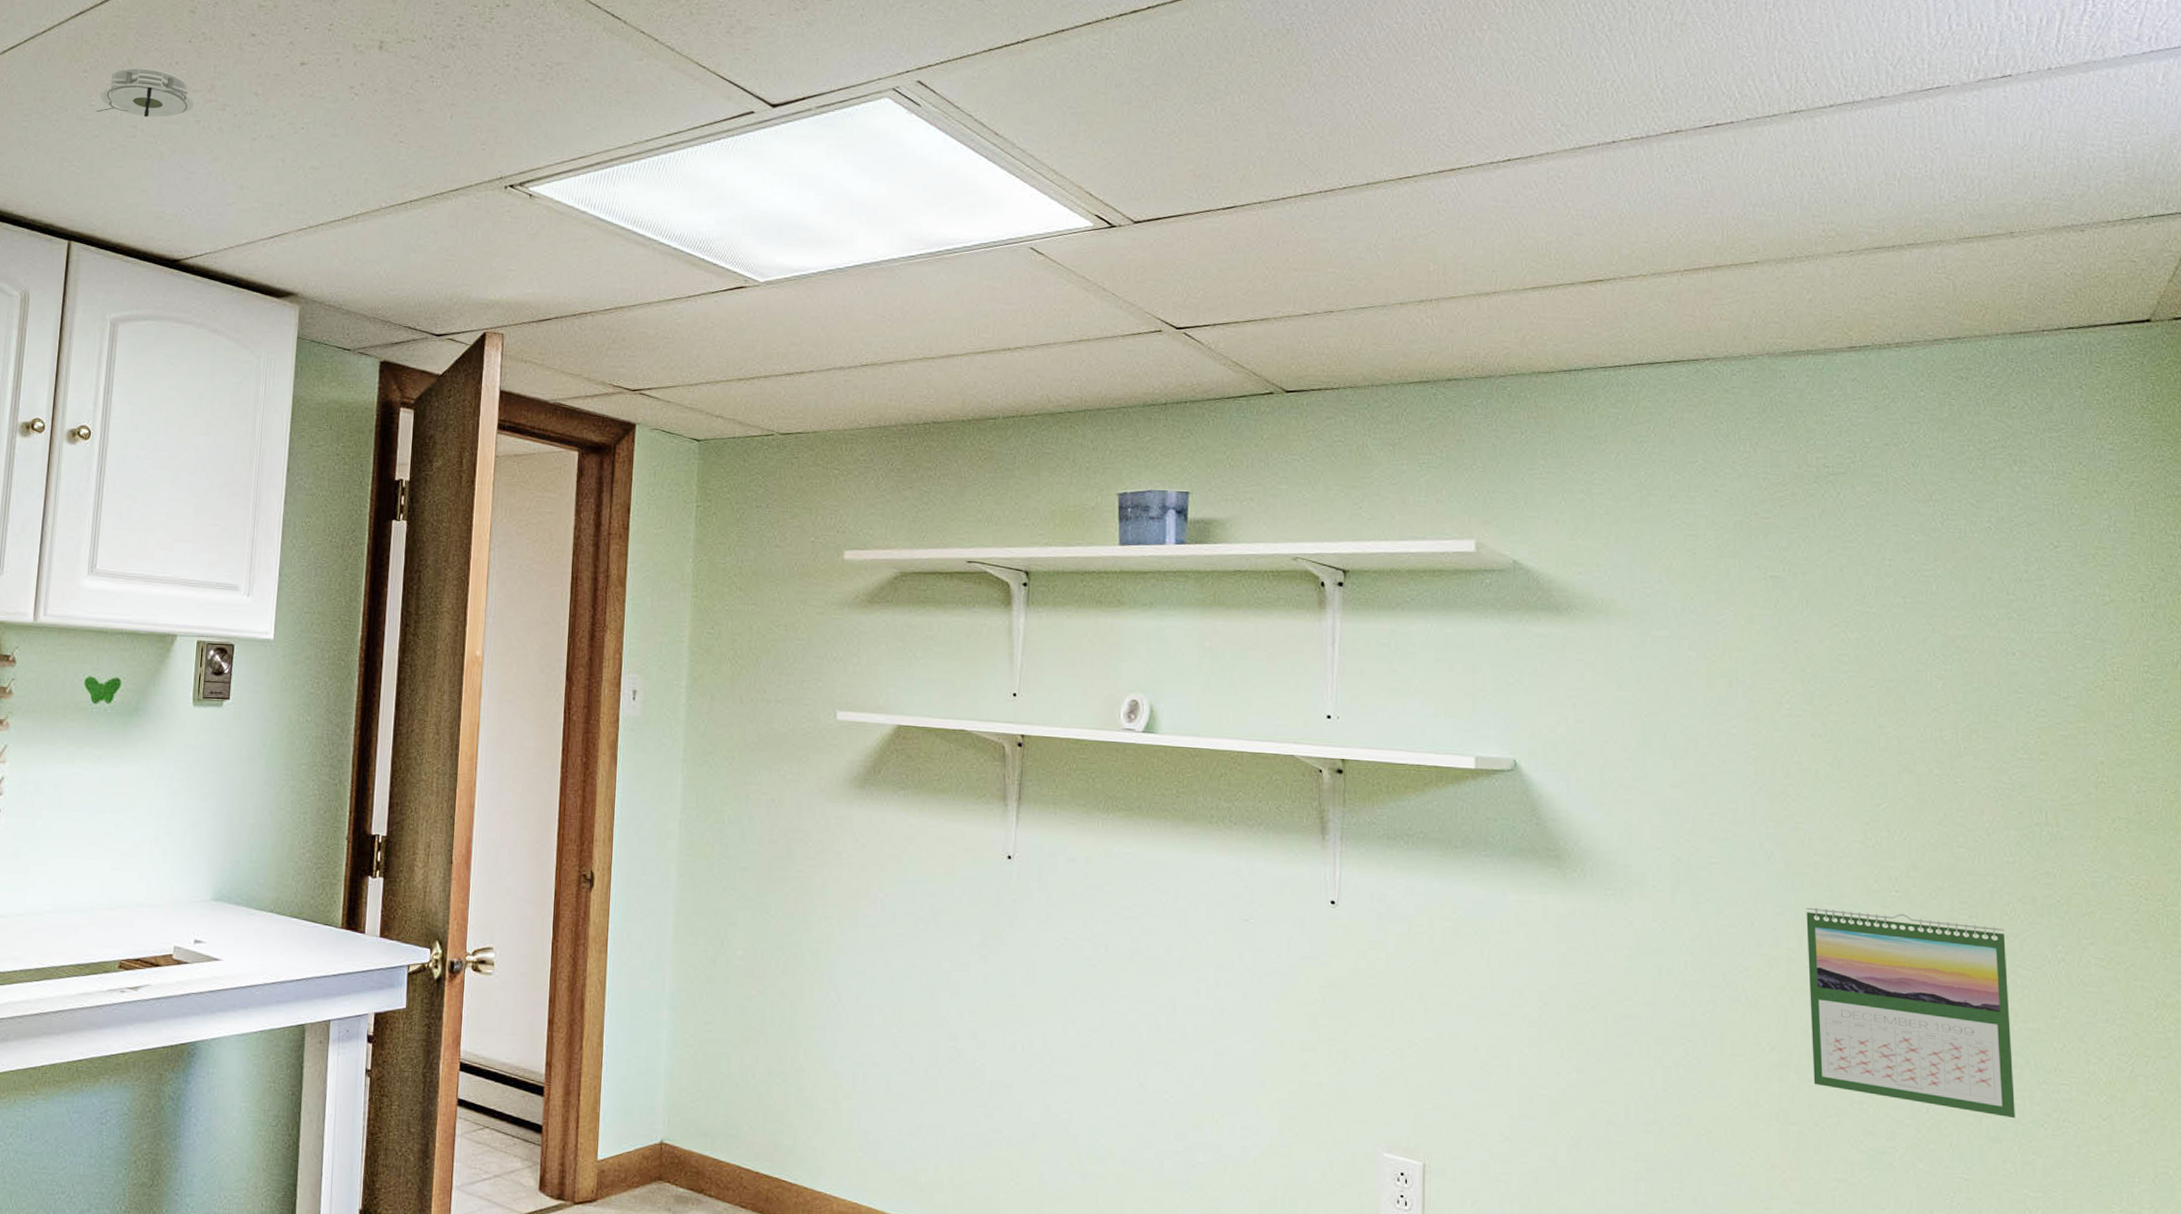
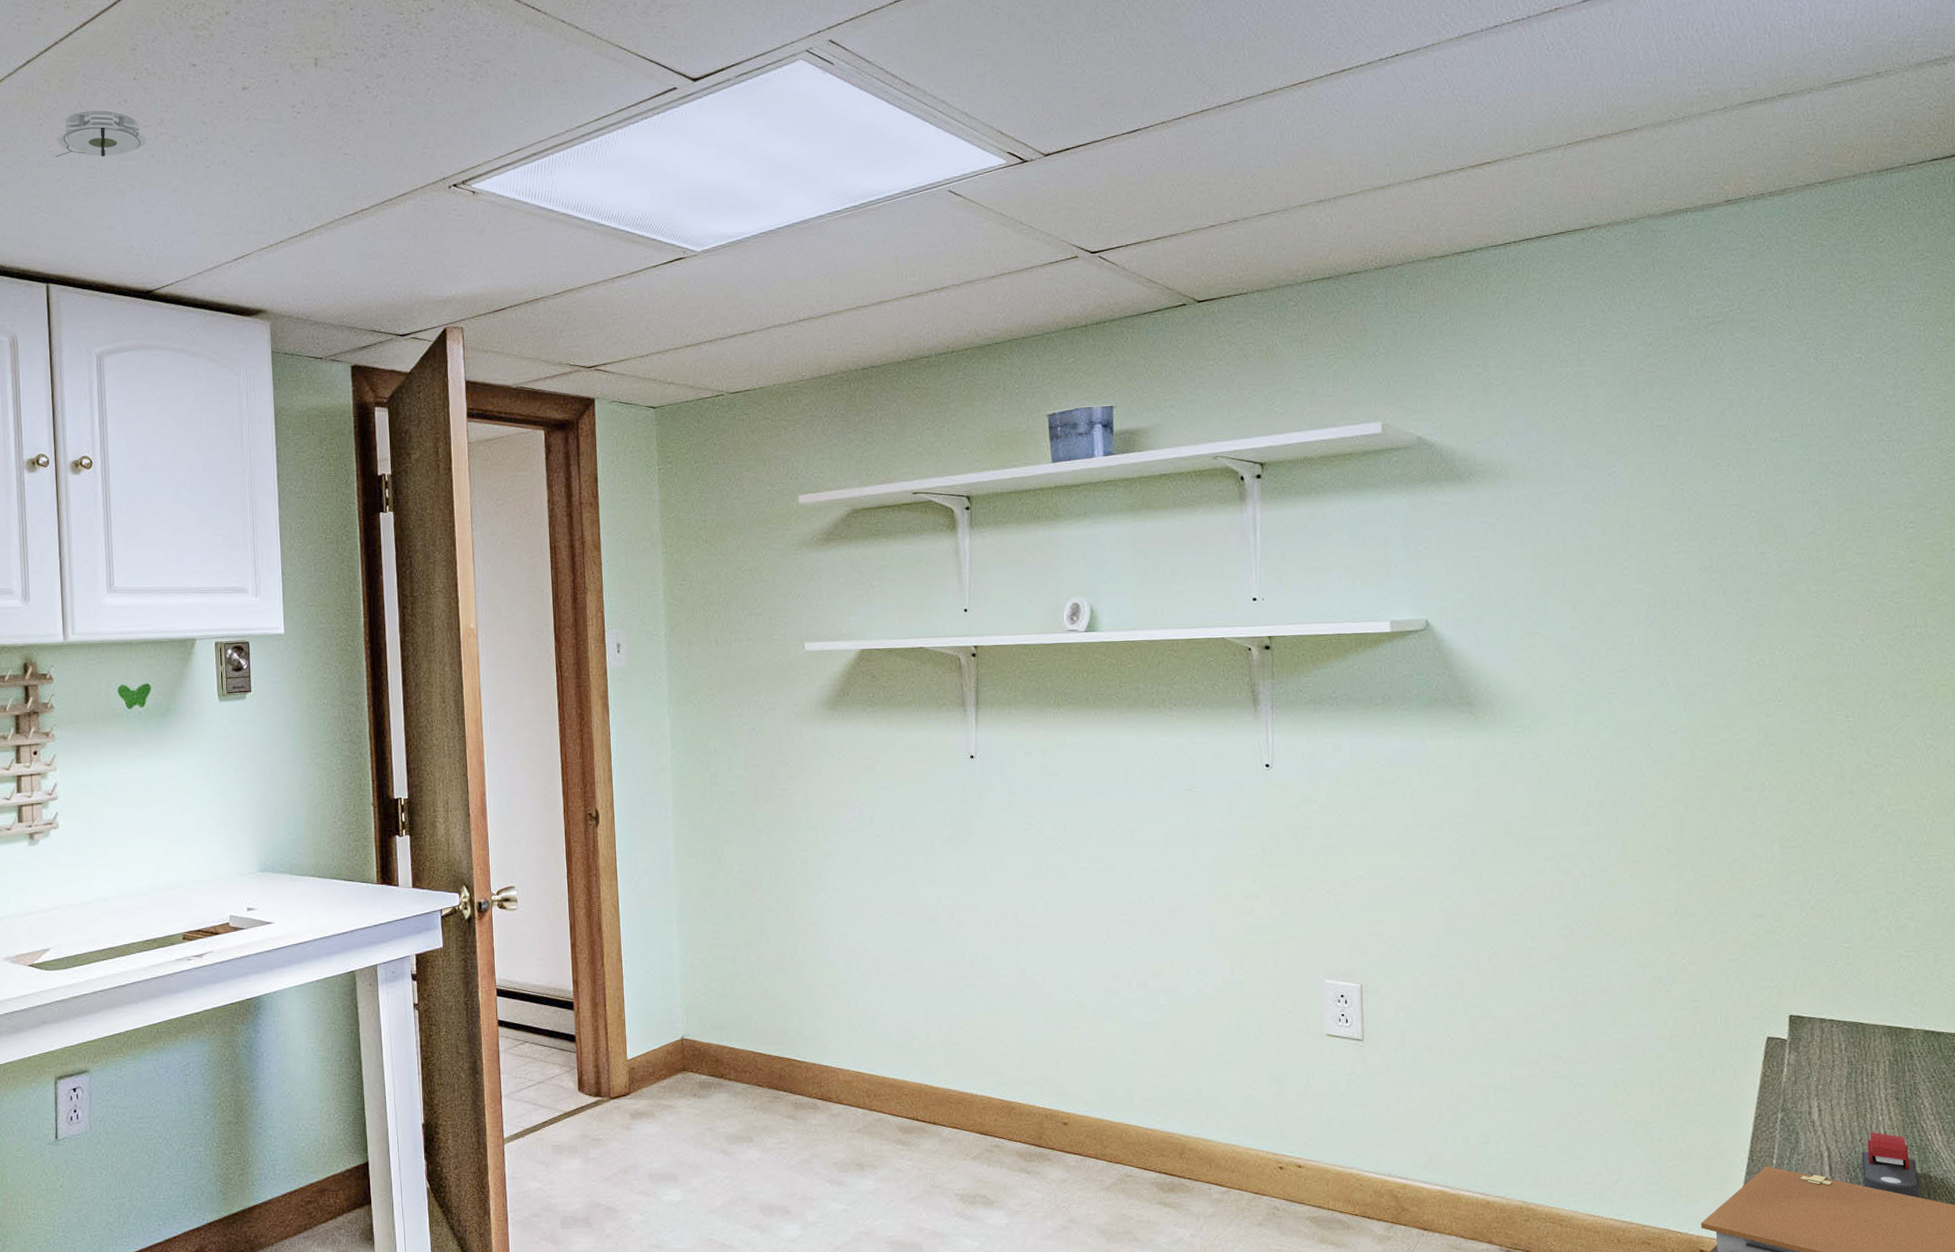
calendar: present [1806,907,2015,1119] -> none [1697,720,1890,890]

